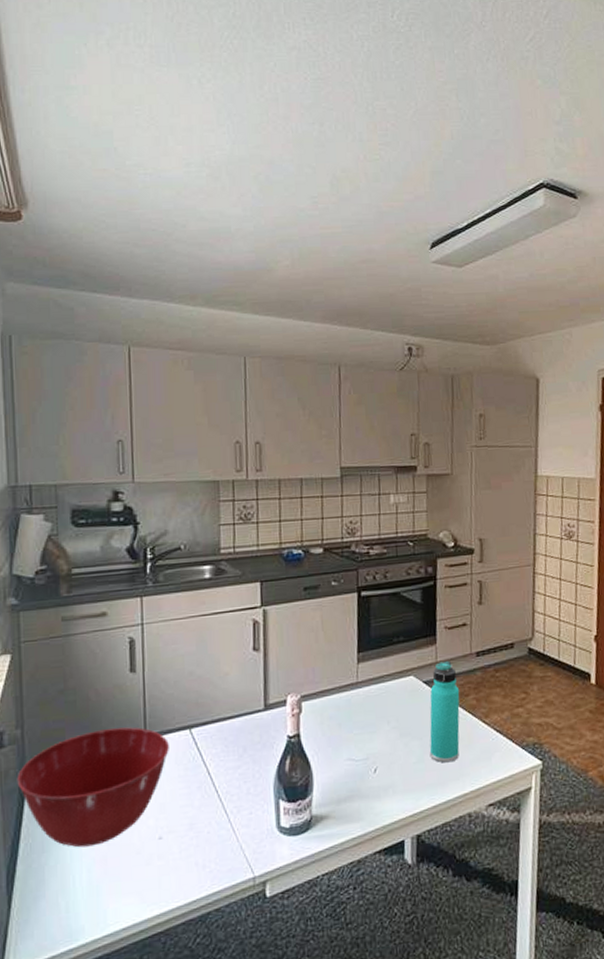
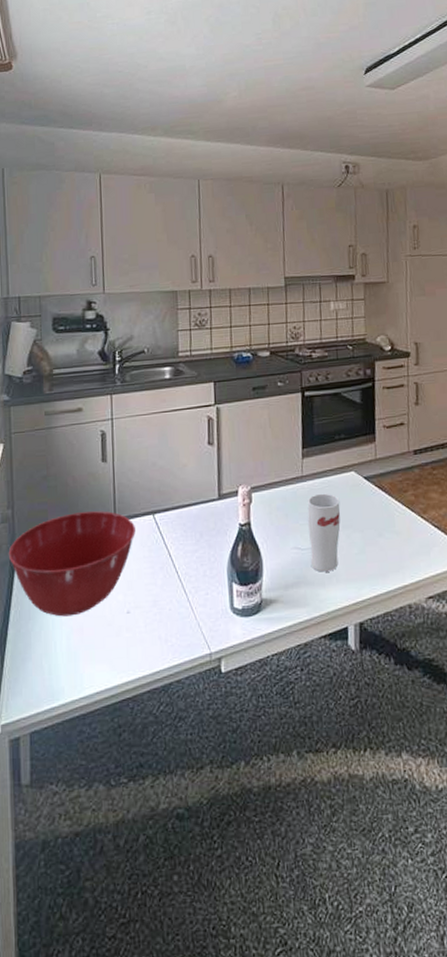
cup: none [362,700,398,784] -> present [307,493,341,572]
thermos bottle: present [429,660,460,763] -> none [370,457,399,555]

